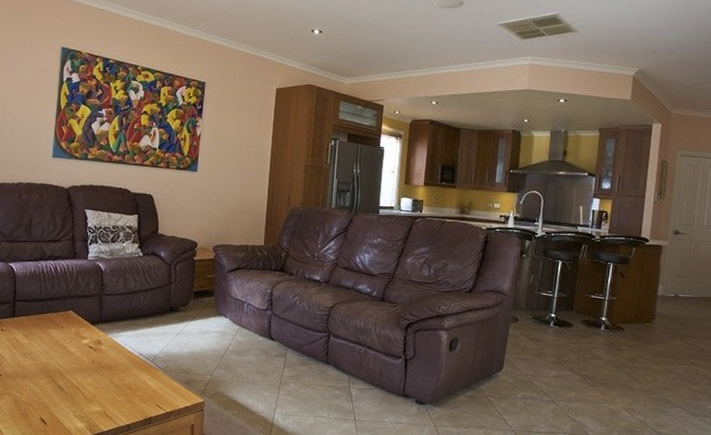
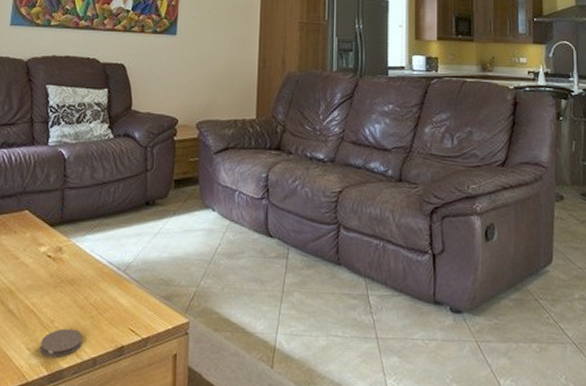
coaster: none [85,402,119,423] -> present [40,328,83,358]

